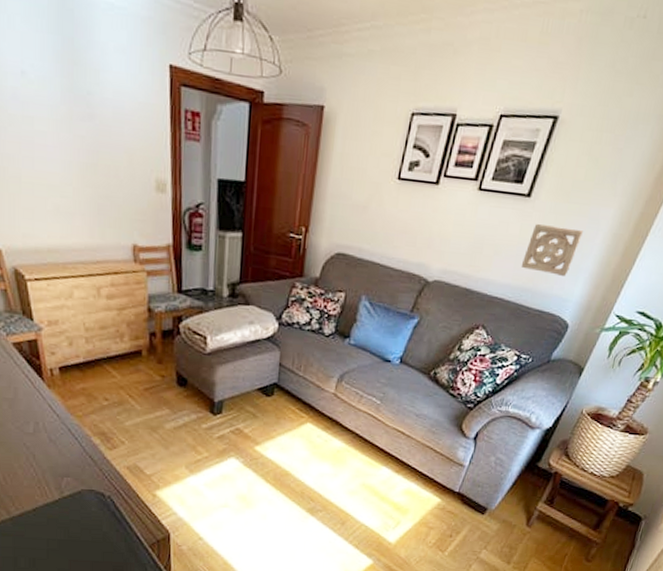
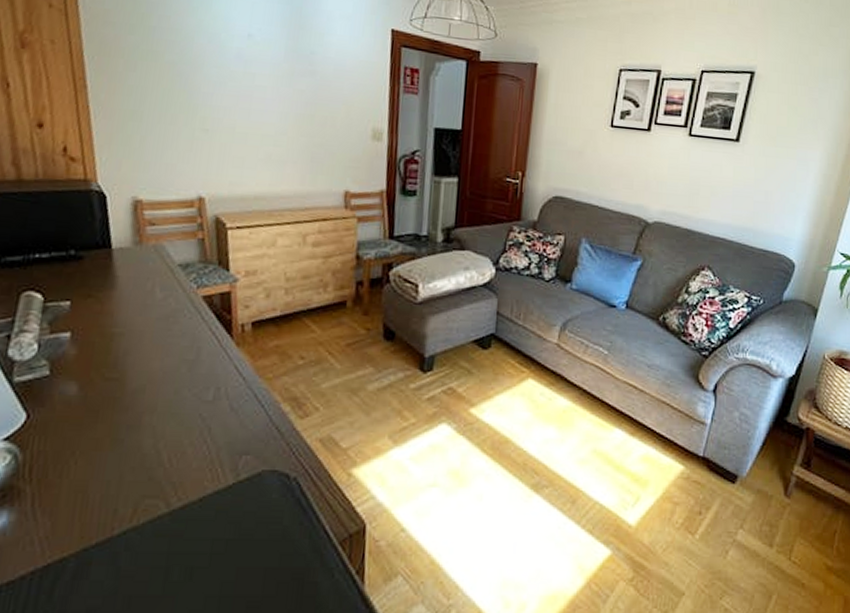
wall ornament: present [520,223,583,276] -> none [739,165,794,215]

